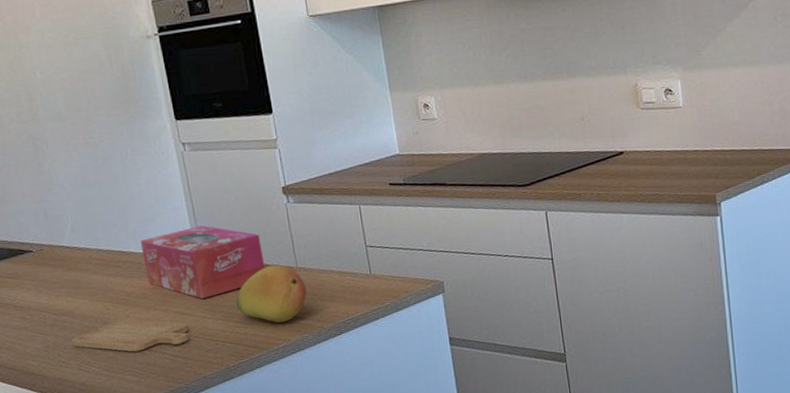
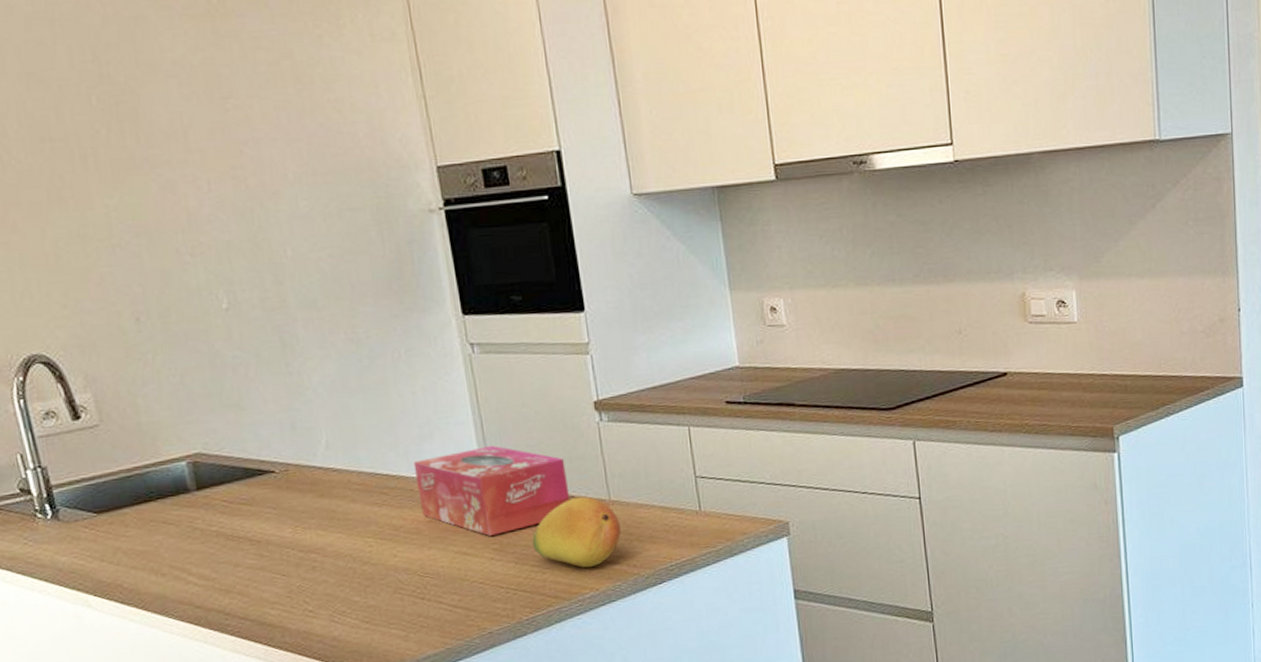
chopping board: present [71,319,189,352] -> none [322,559,472,600]

